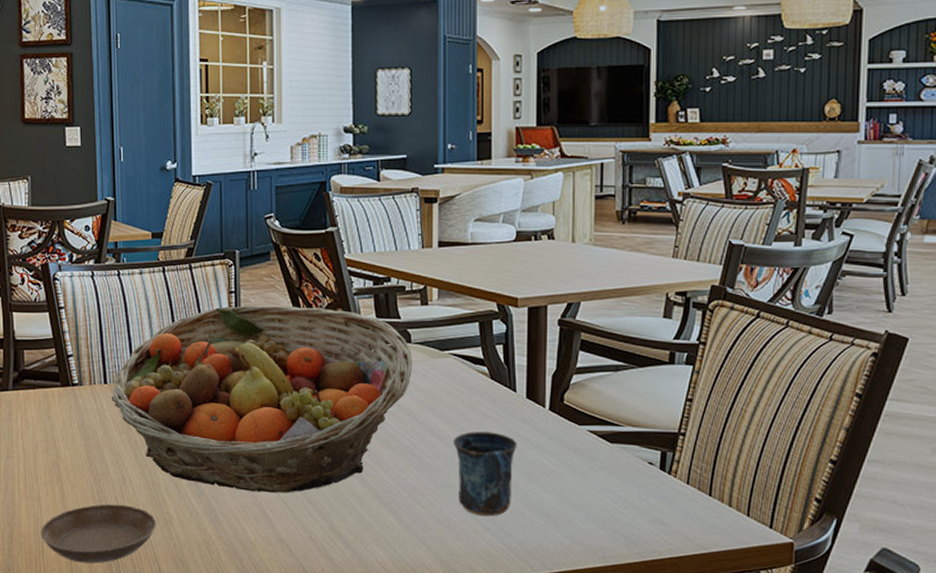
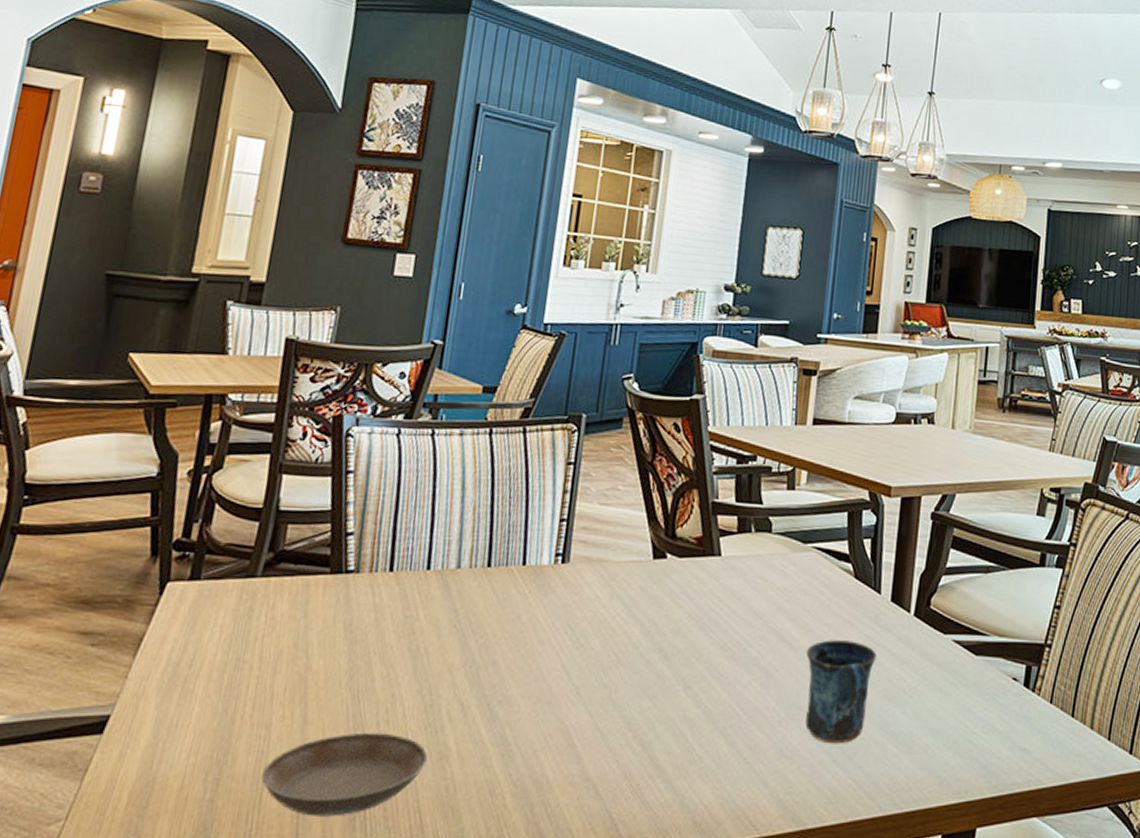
fruit basket: present [111,305,413,493] -> none [395,480,771,716]

